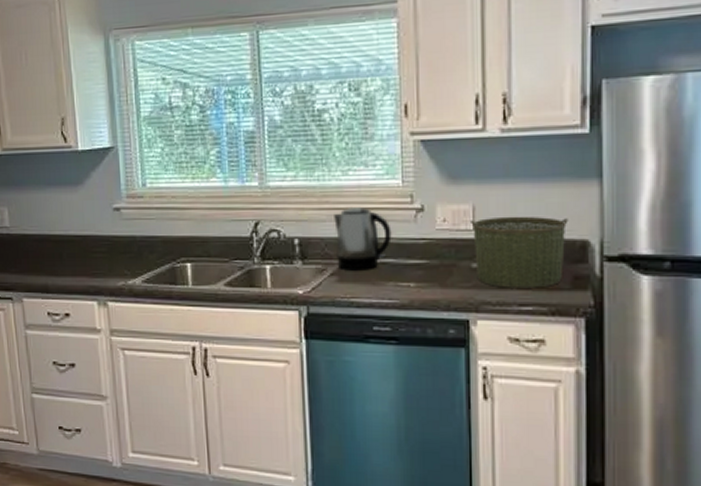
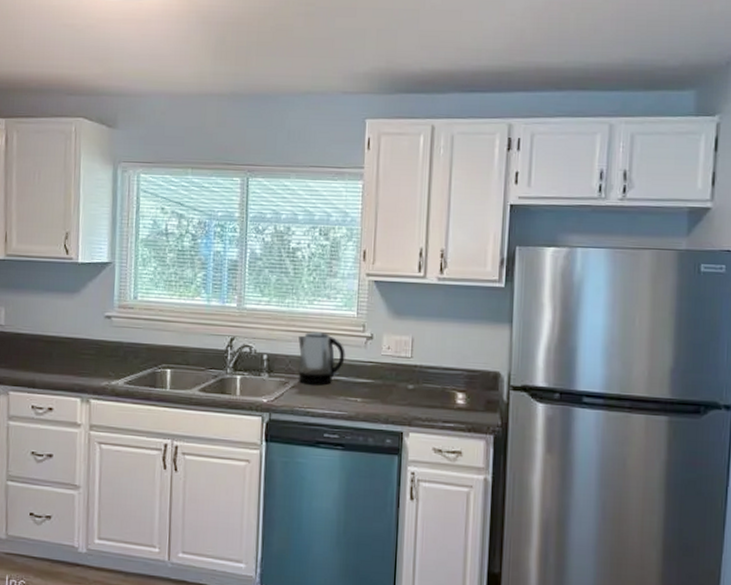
basket: present [471,216,568,288] -> none [410,348,485,409]

